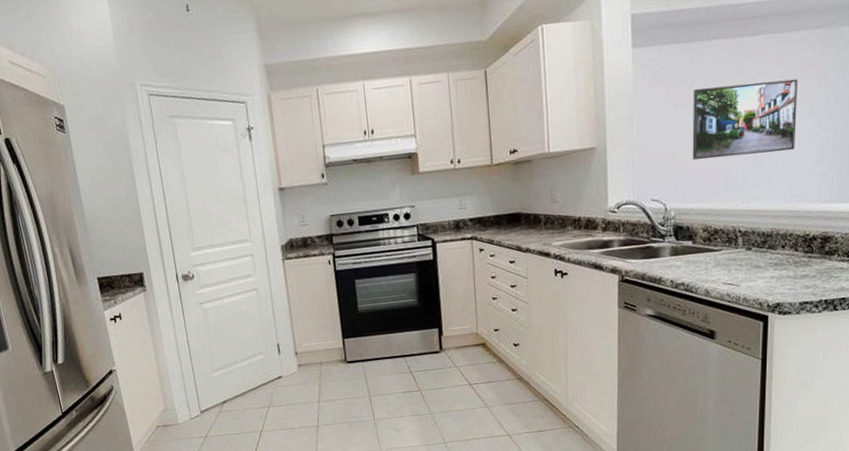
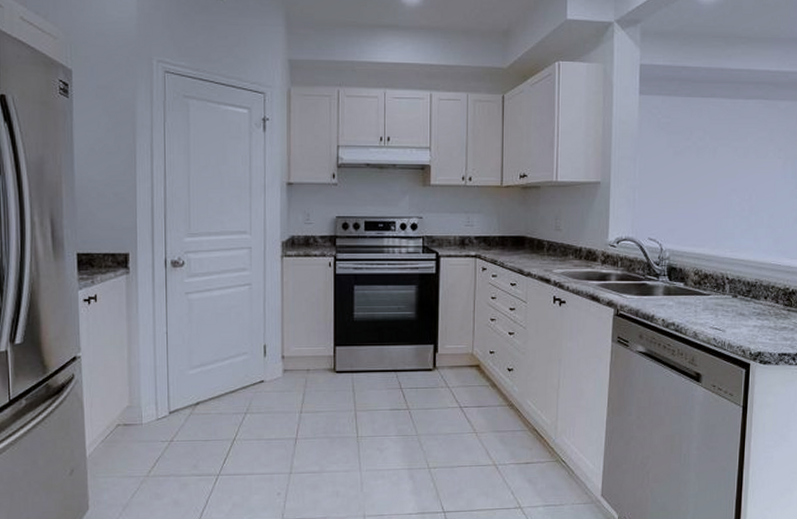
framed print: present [692,78,799,160] -> none [688,139,783,208]

